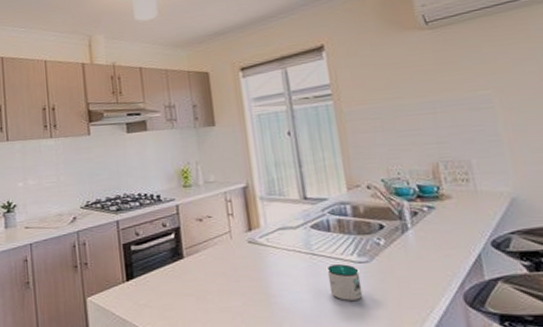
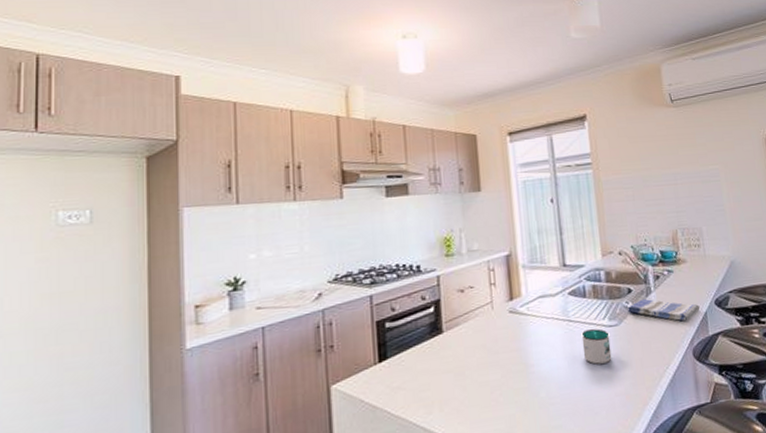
dish towel: none [380,235,472,263] -> present [628,298,700,322]

